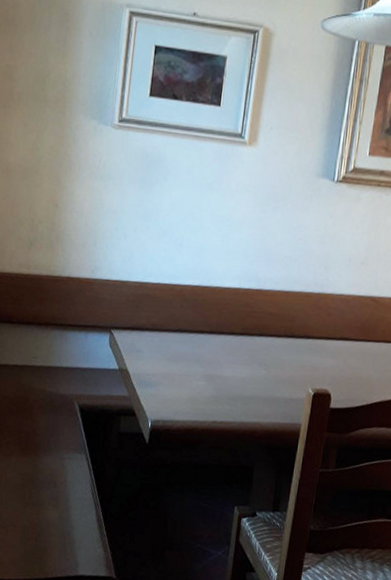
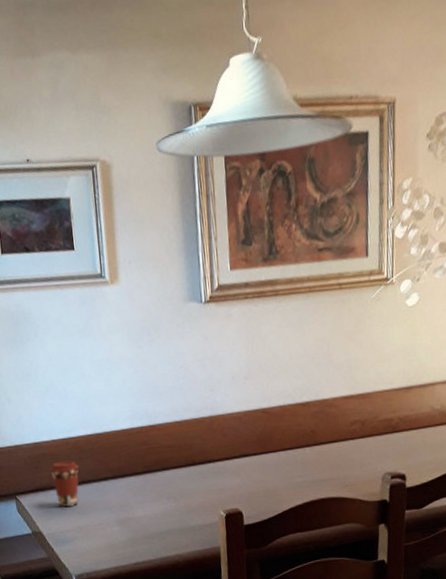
coffee cup: none [149,305,179,352] -> present [50,460,79,507]

